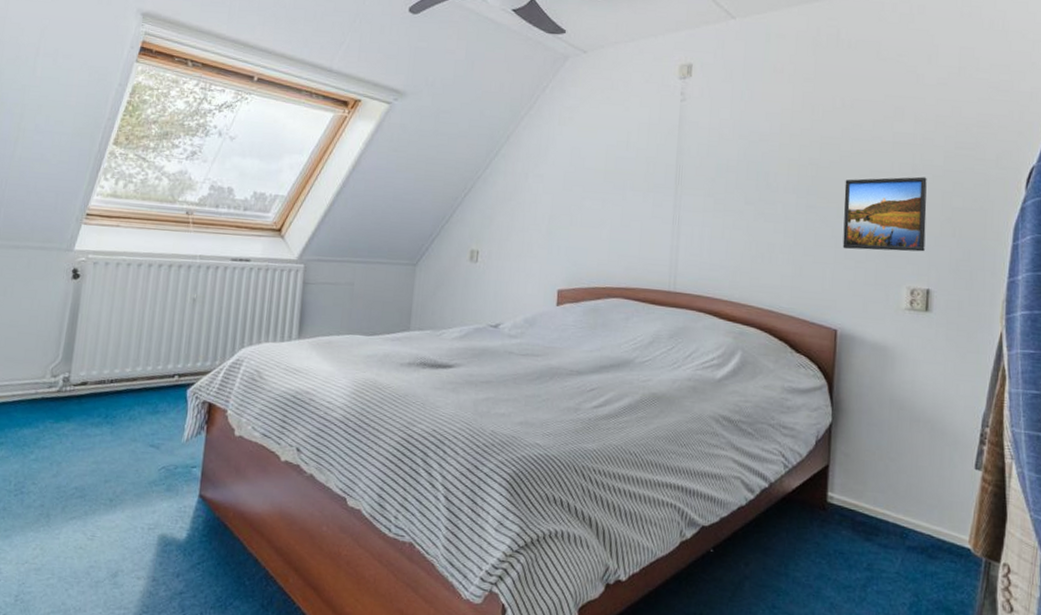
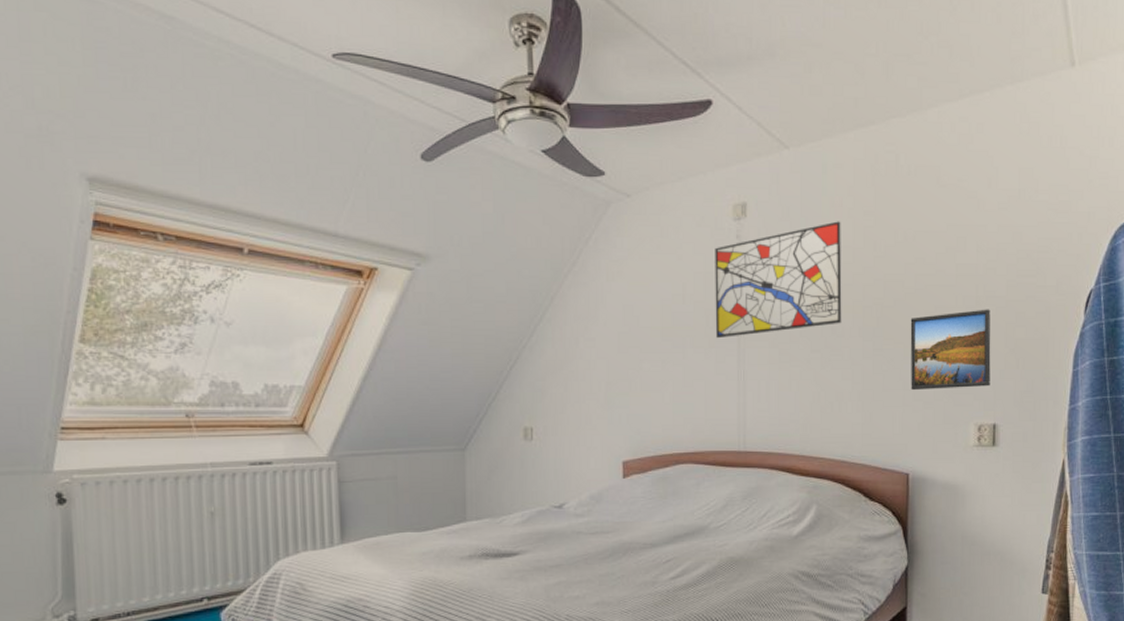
wall art: none [655,85,781,185] -> present [715,221,842,339]

